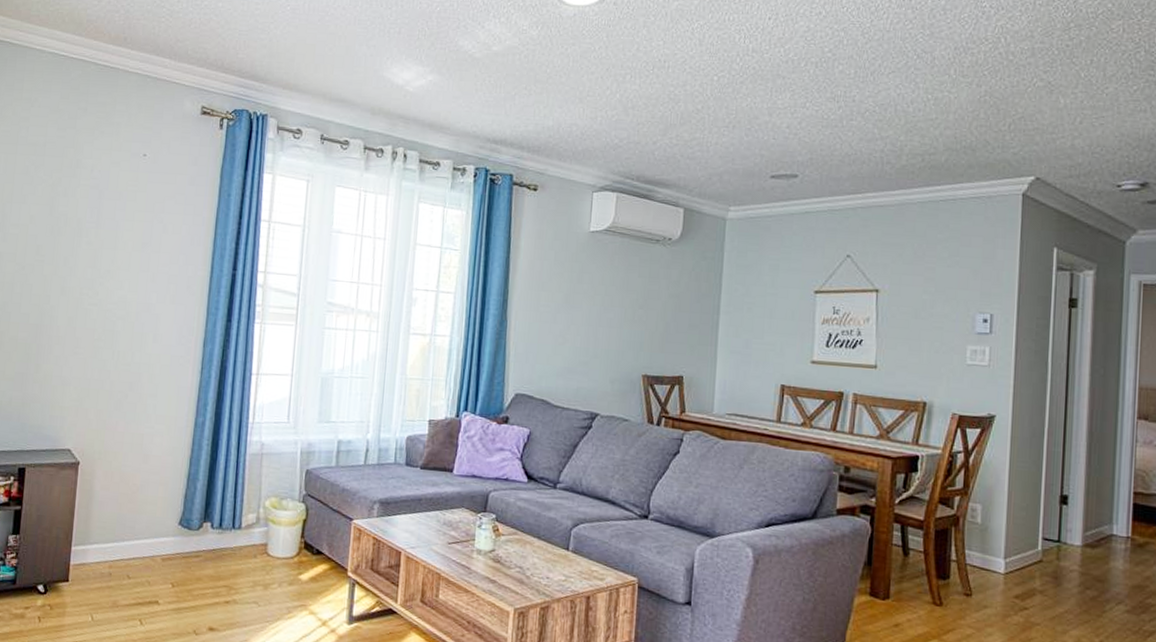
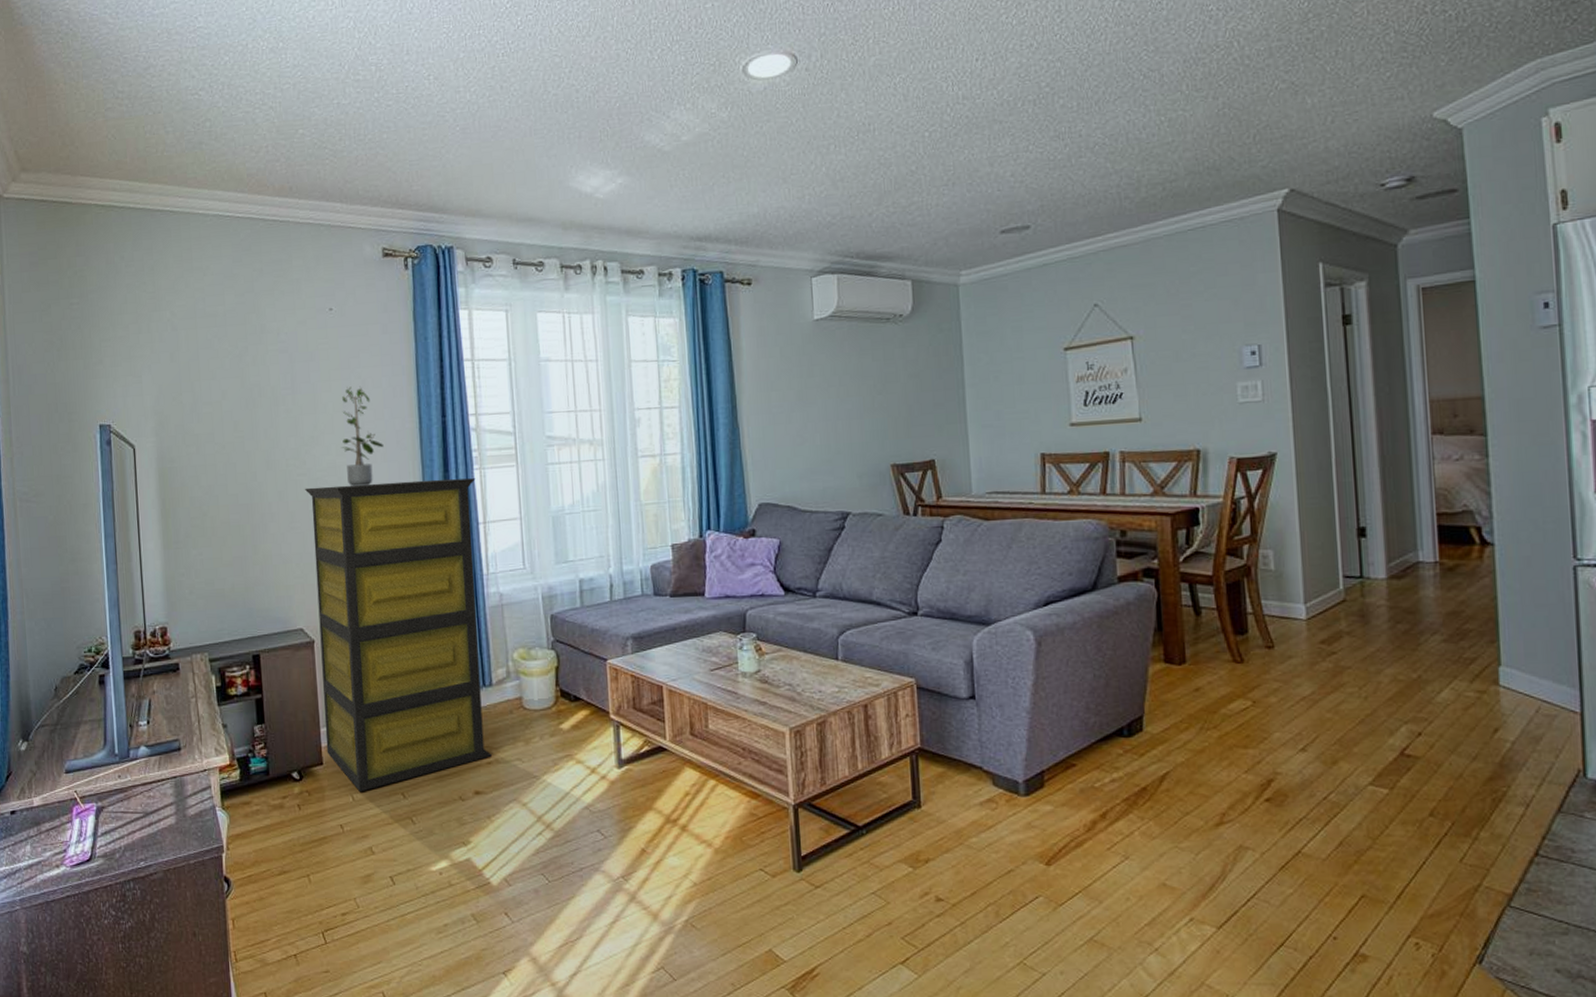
bookshelf: none [74,317,255,613] -> present [304,478,492,792]
potted plant: none [134,229,174,324] -> present [342,386,384,487]

